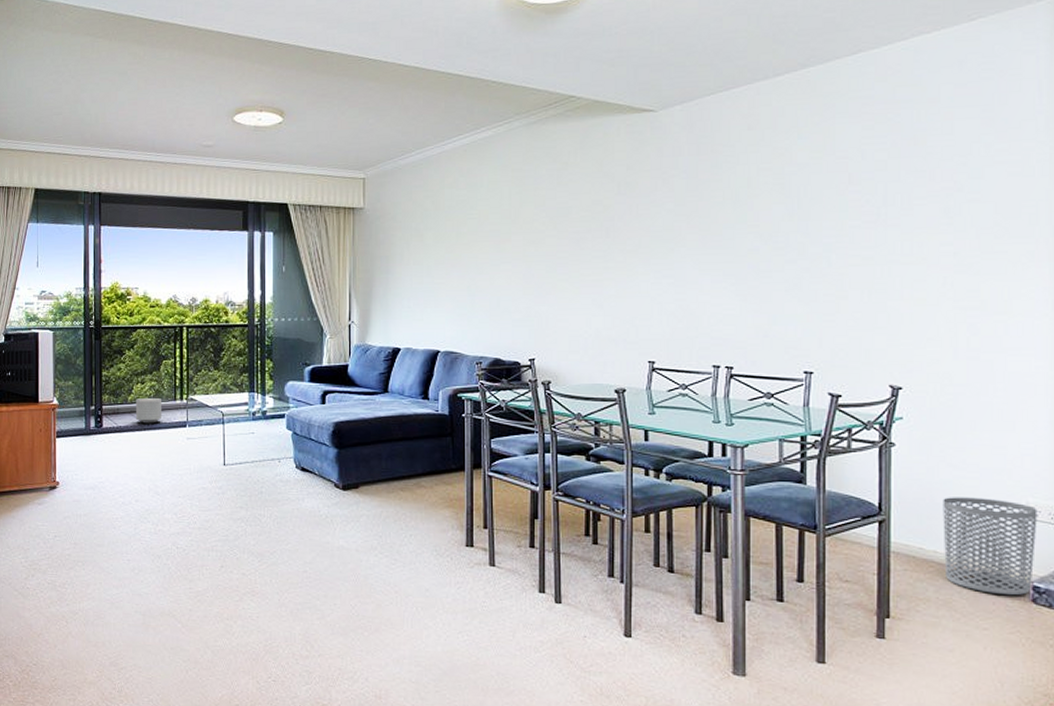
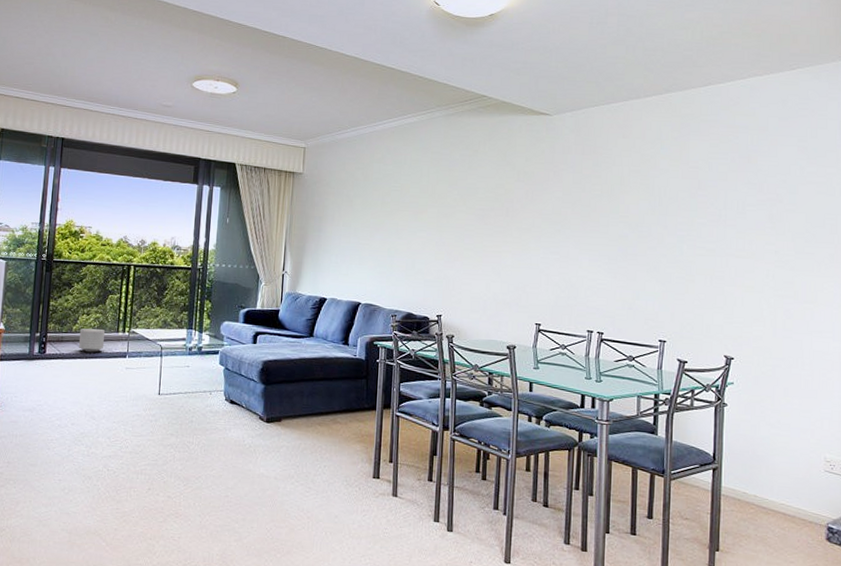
waste bin: present [943,497,1038,596] -> none [761,450,833,535]

